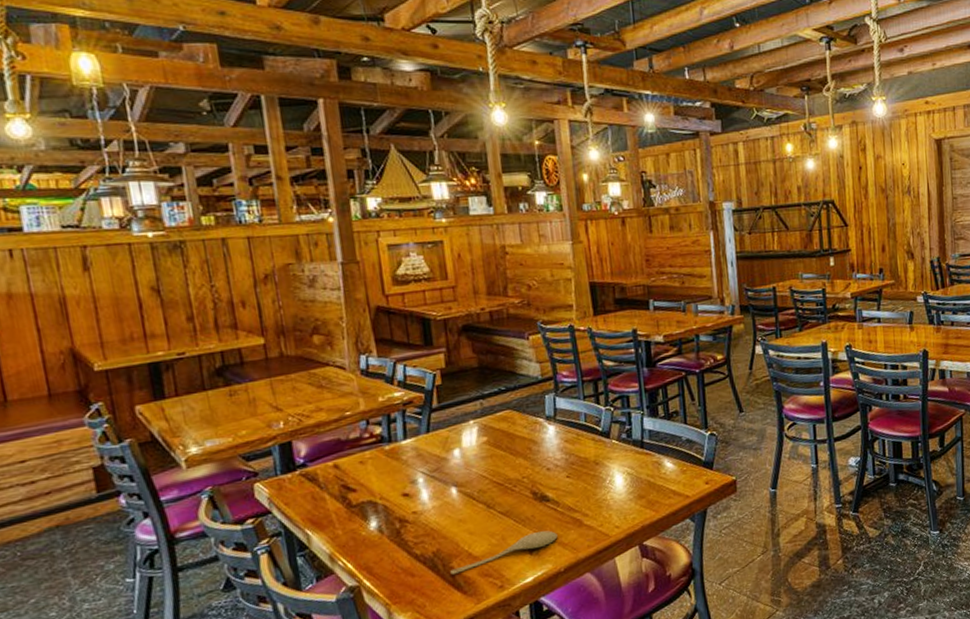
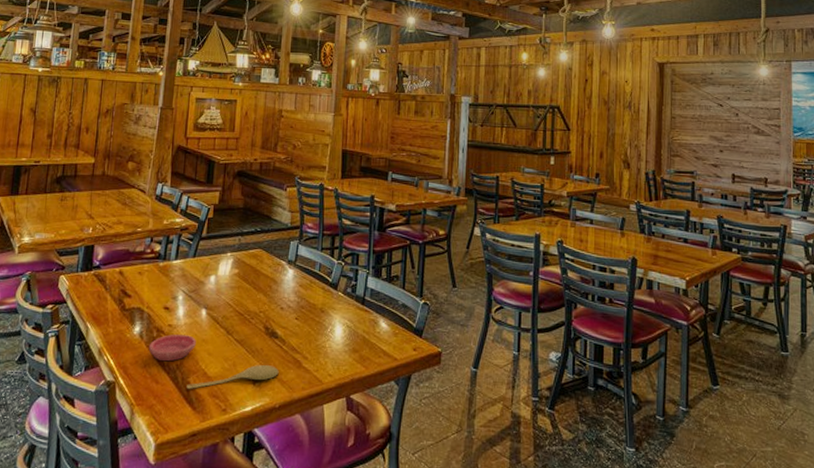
saucer: none [393,518,452,552] -> present [148,334,196,362]

